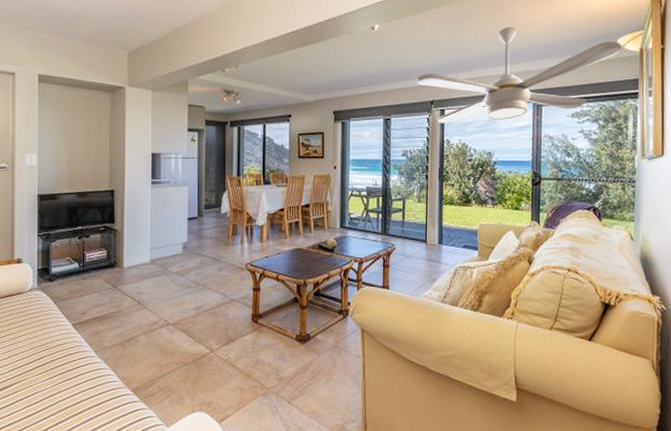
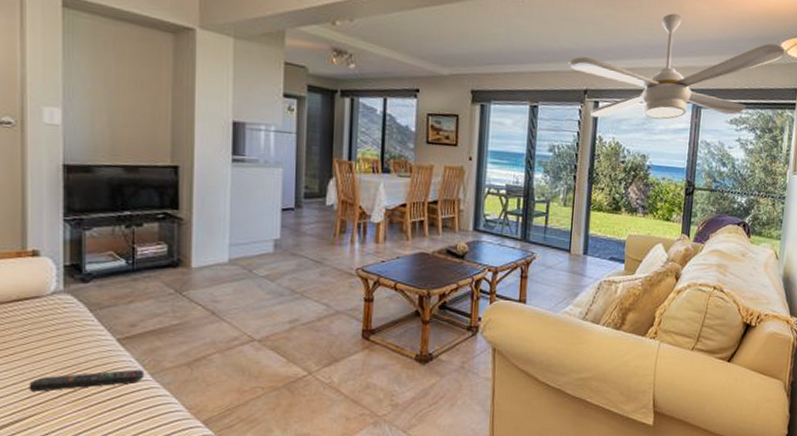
remote control: none [14,348,91,365] -> present [29,369,145,392]

